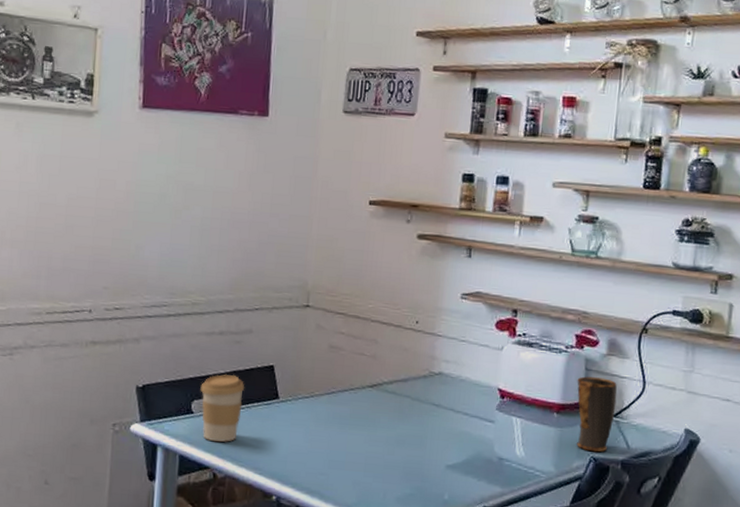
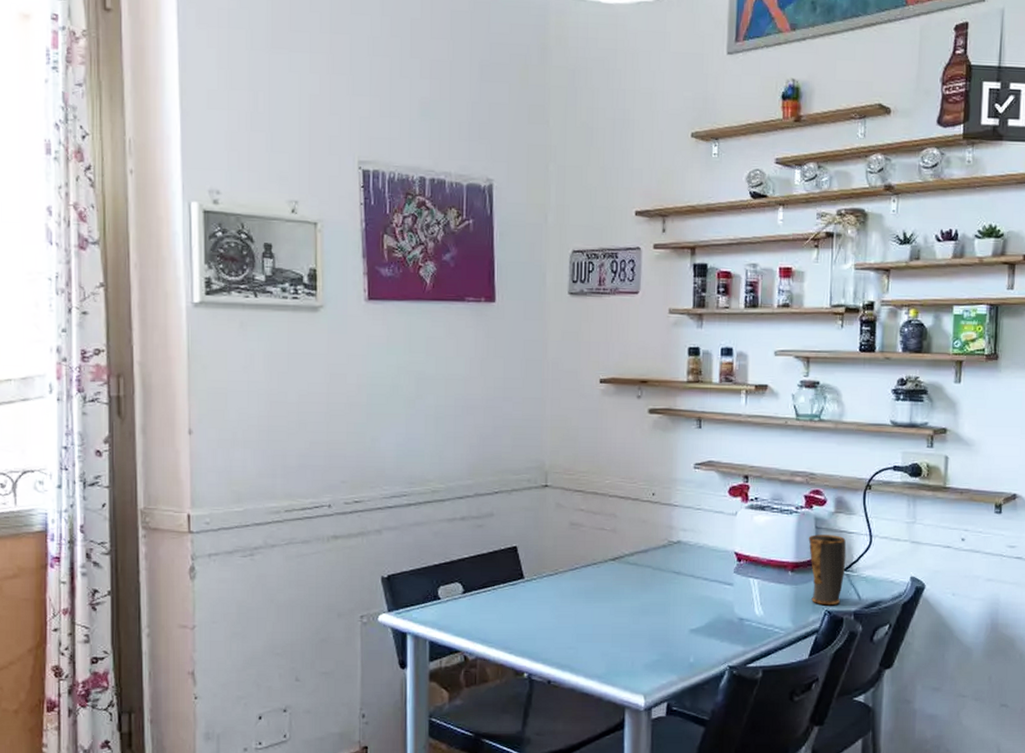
coffee cup: present [200,374,245,442] -> none [446,558,490,625]

